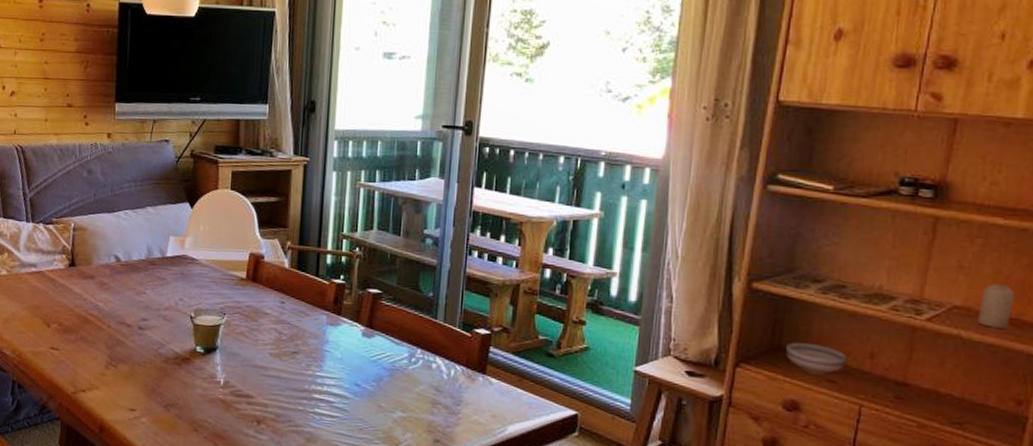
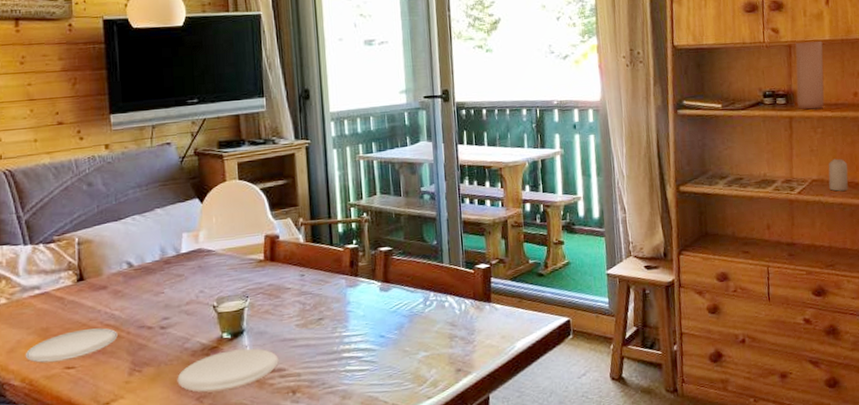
plate: none [17,314,99,342] -> present [25,328,118,364]
plate: none [148,364,248,405] -> present [177,348,279,393]
bowl: present [786,342,847,375] -> none [711,226,753,249]
vase: none [950,117,1011,212] -> present [795,40,825,110]

